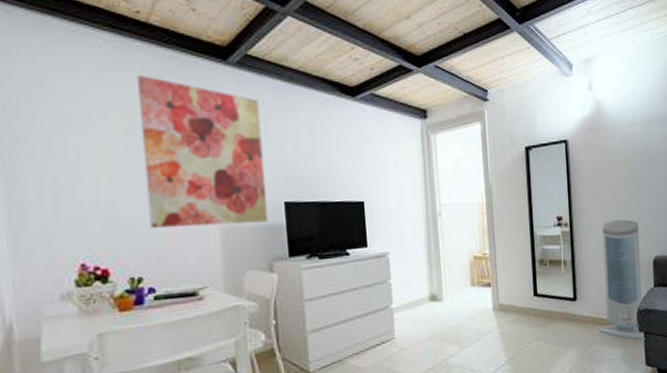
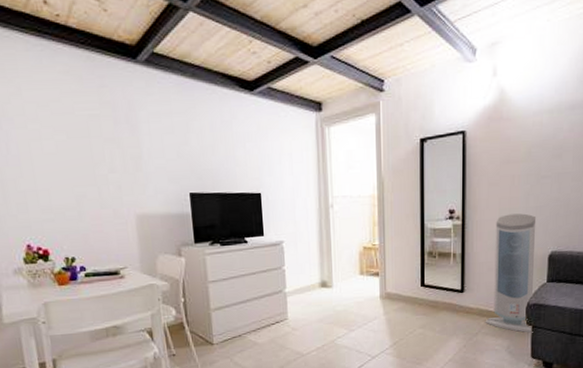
wall art: present [137,76,269,228] -> none [61,76,177,215]

